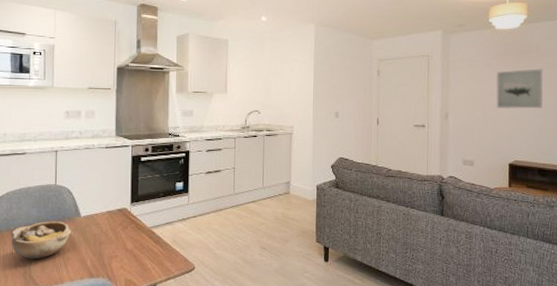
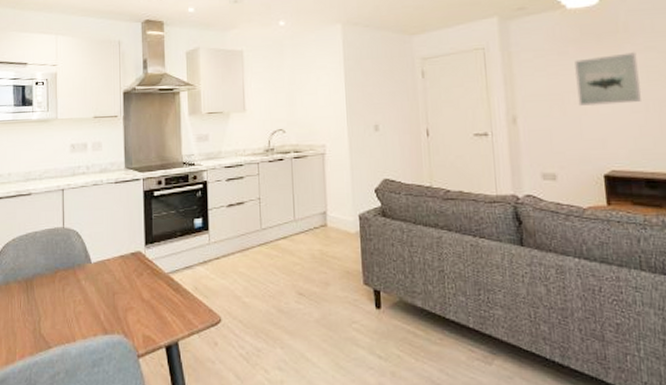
bowl: present [11,221,71,260] -> none [19,269,82,315]

